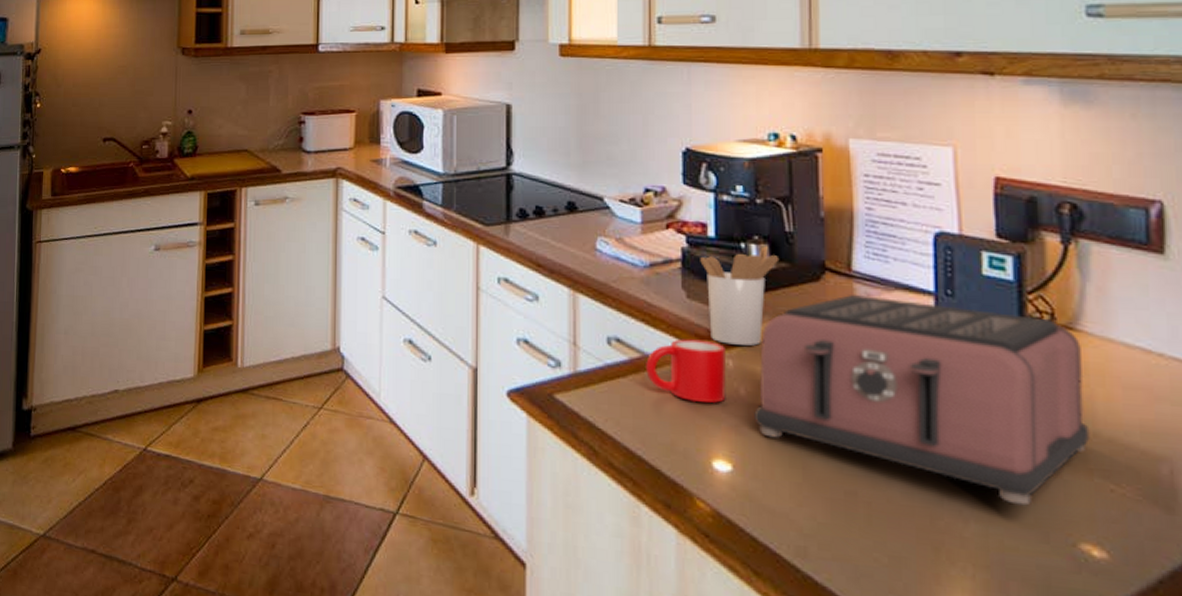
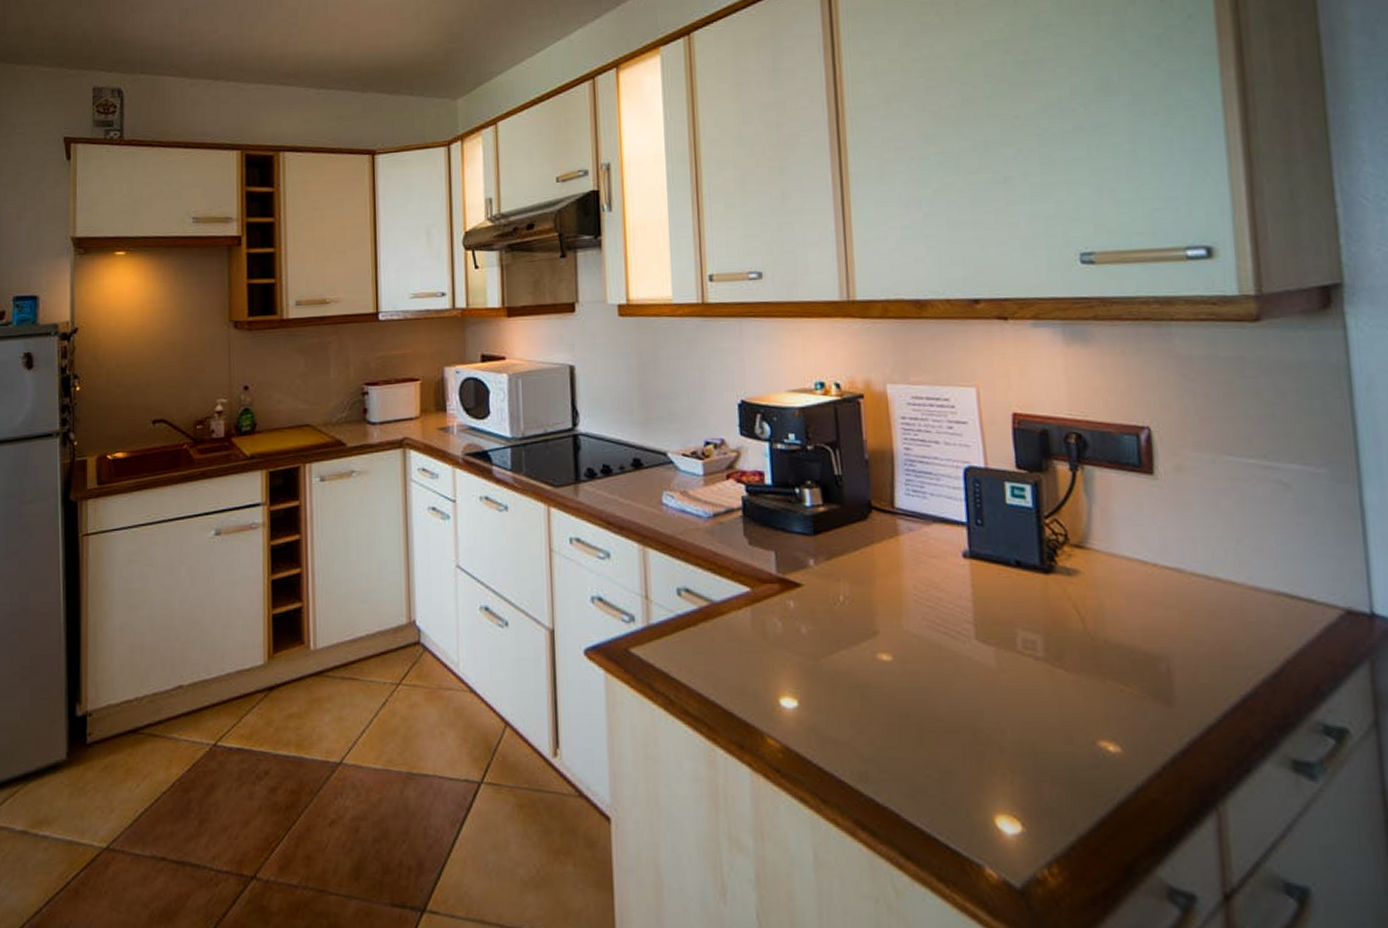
mug: present [646,339,726,403] -> none [714,584,789,643]
utensil holder: present [700,246,780,346] -> none [759,490,831,586]
toaster: present [754,294,1091,506] -> none [815,529,1102,712]

